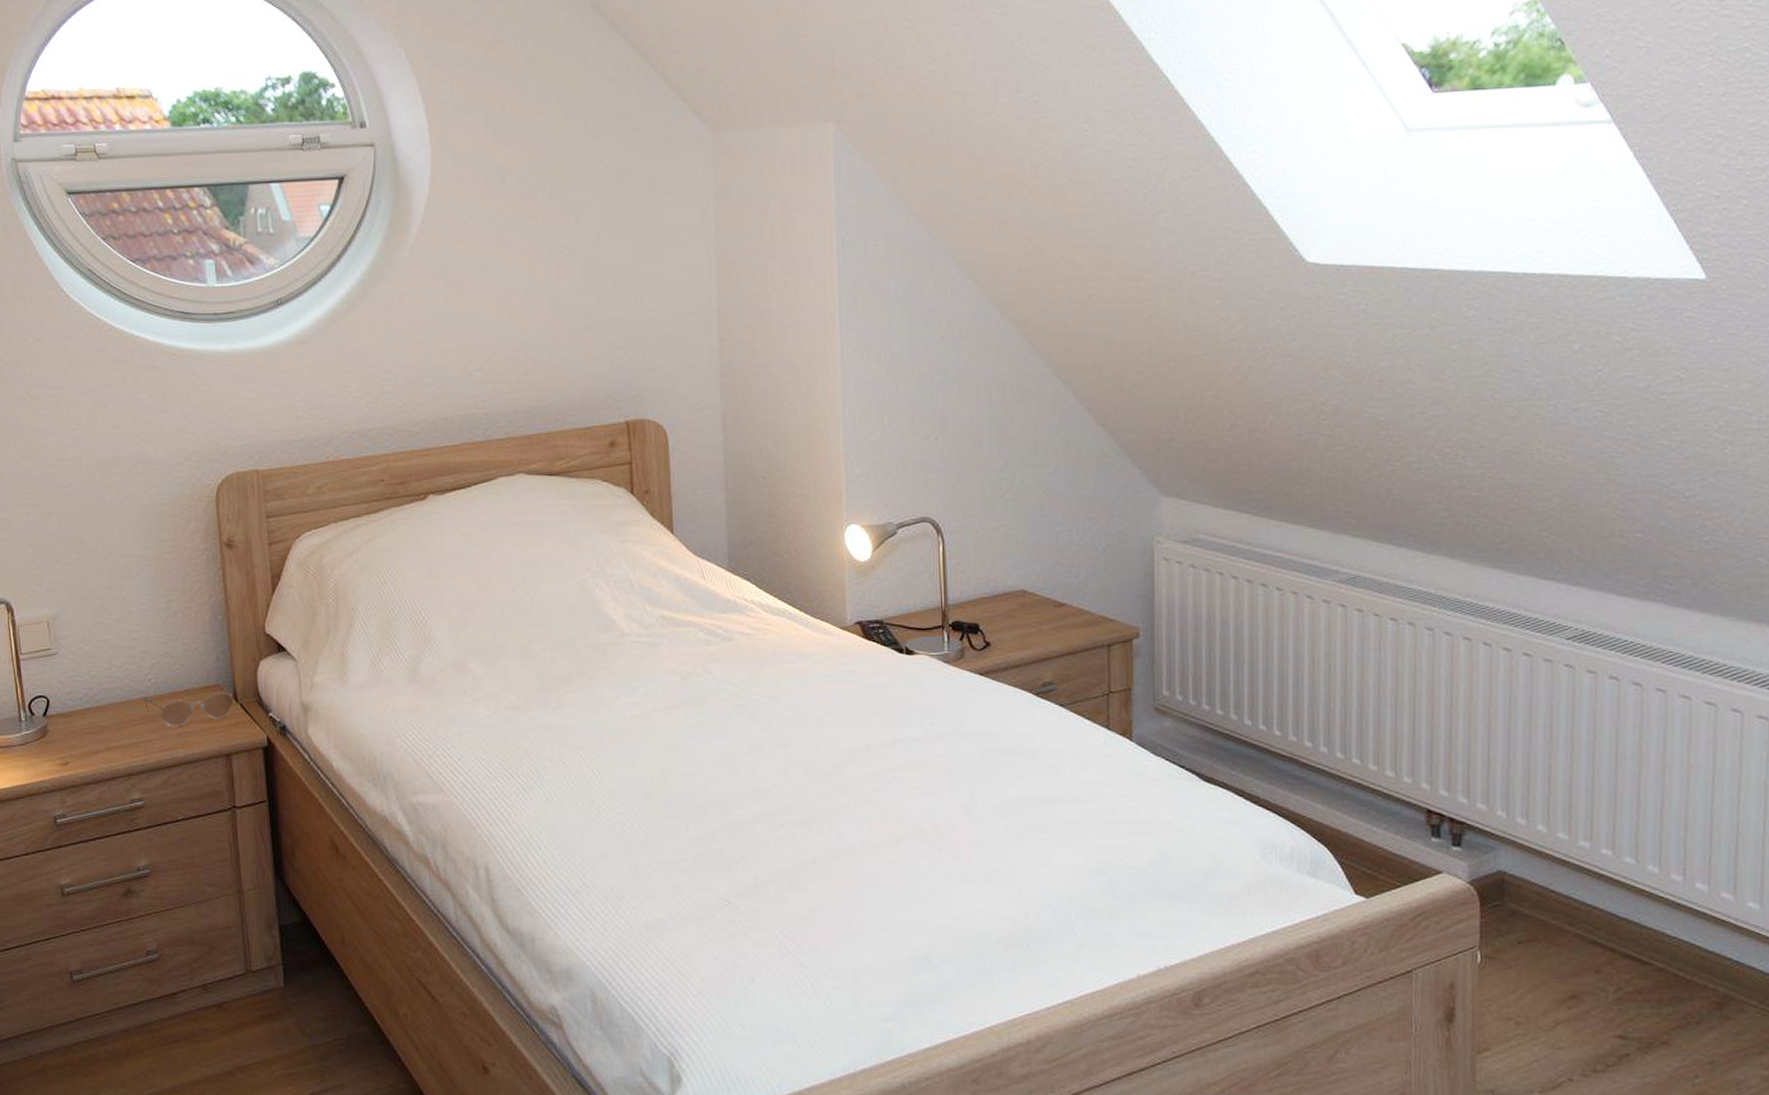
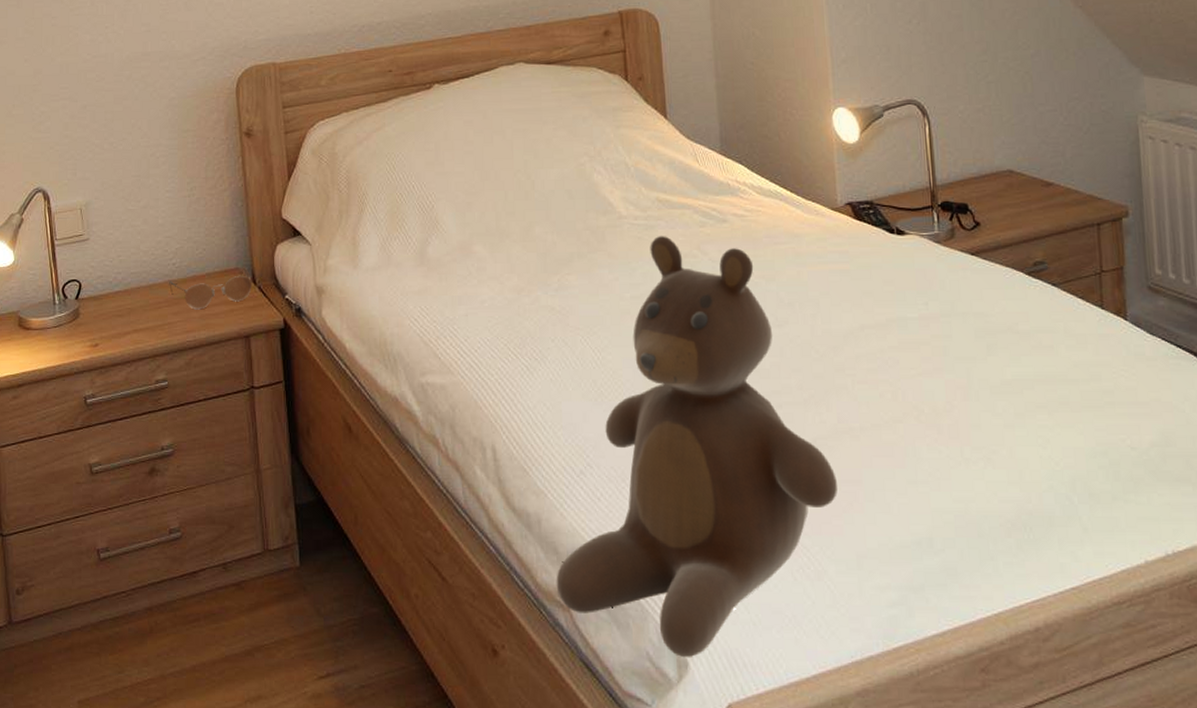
teddy bear: none [549,654,836,1072] -> present [556,236,837,657]

